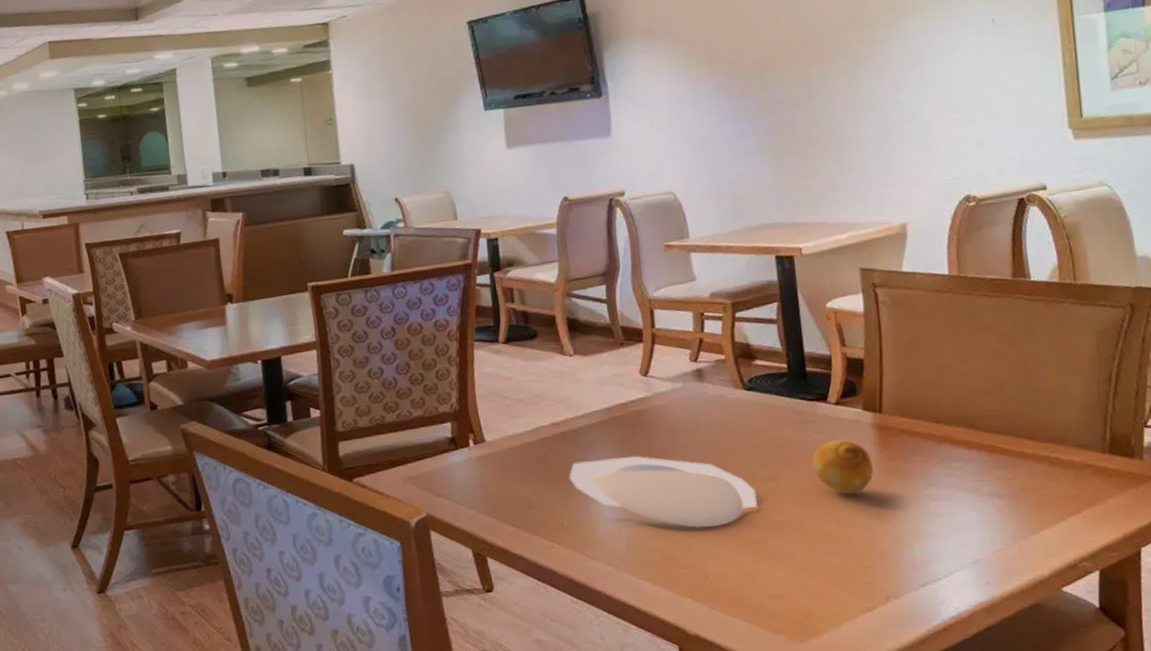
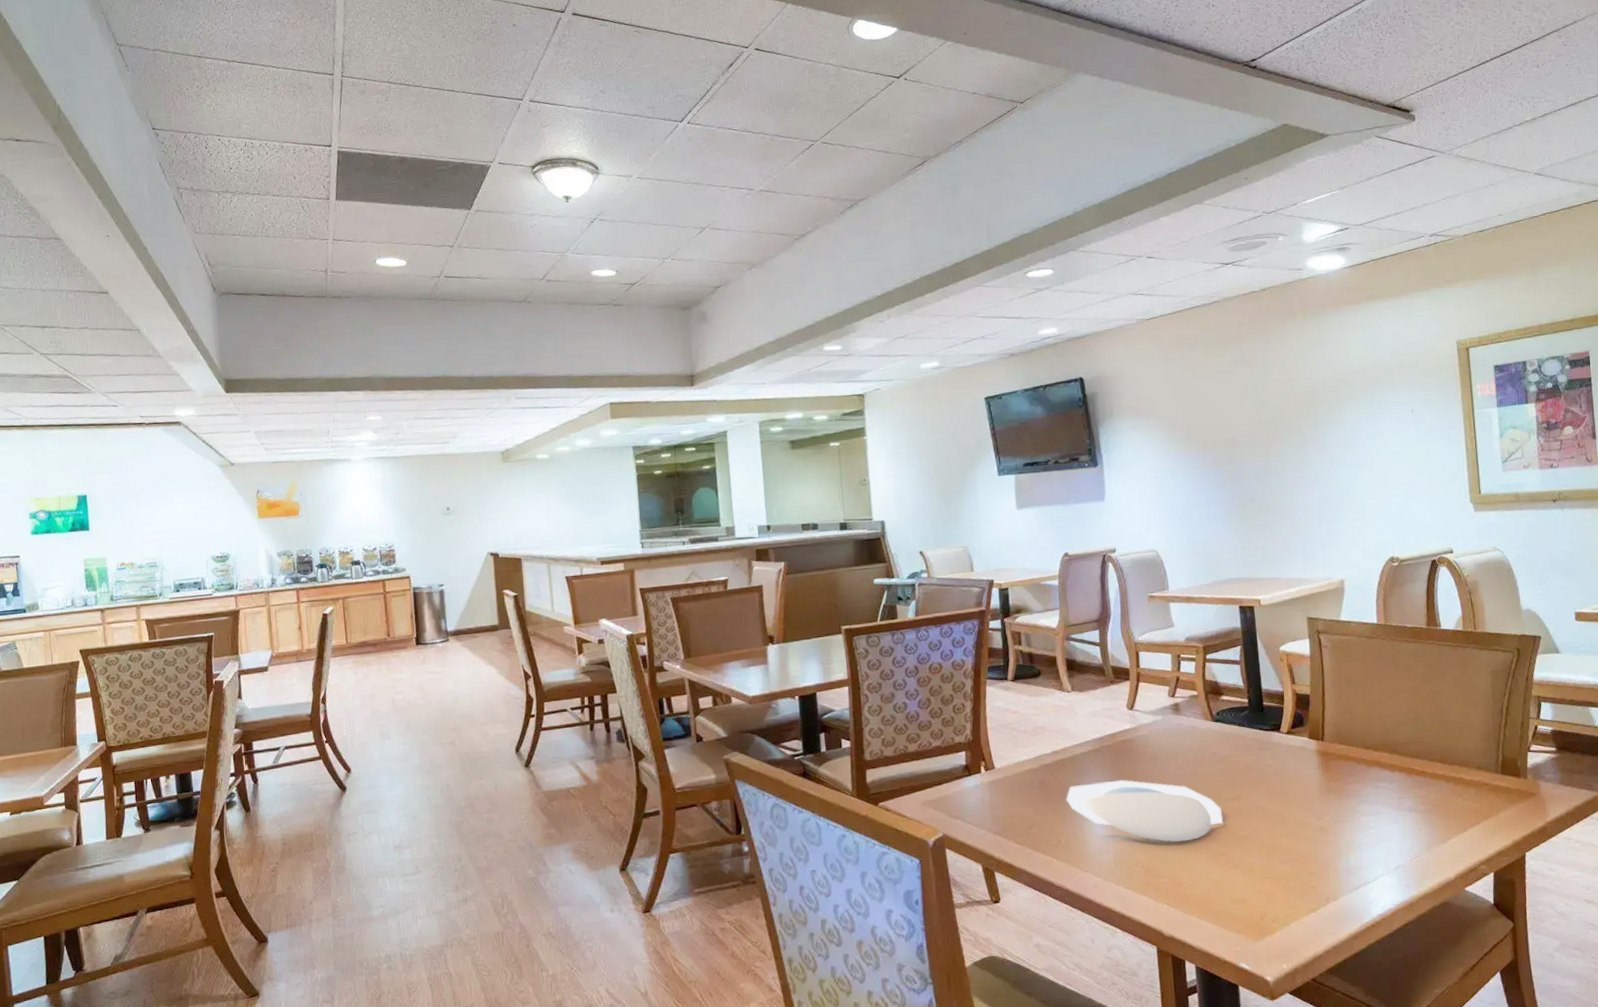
fruit: present [811,439,874,494] -> none [1267,763,1317,811]

